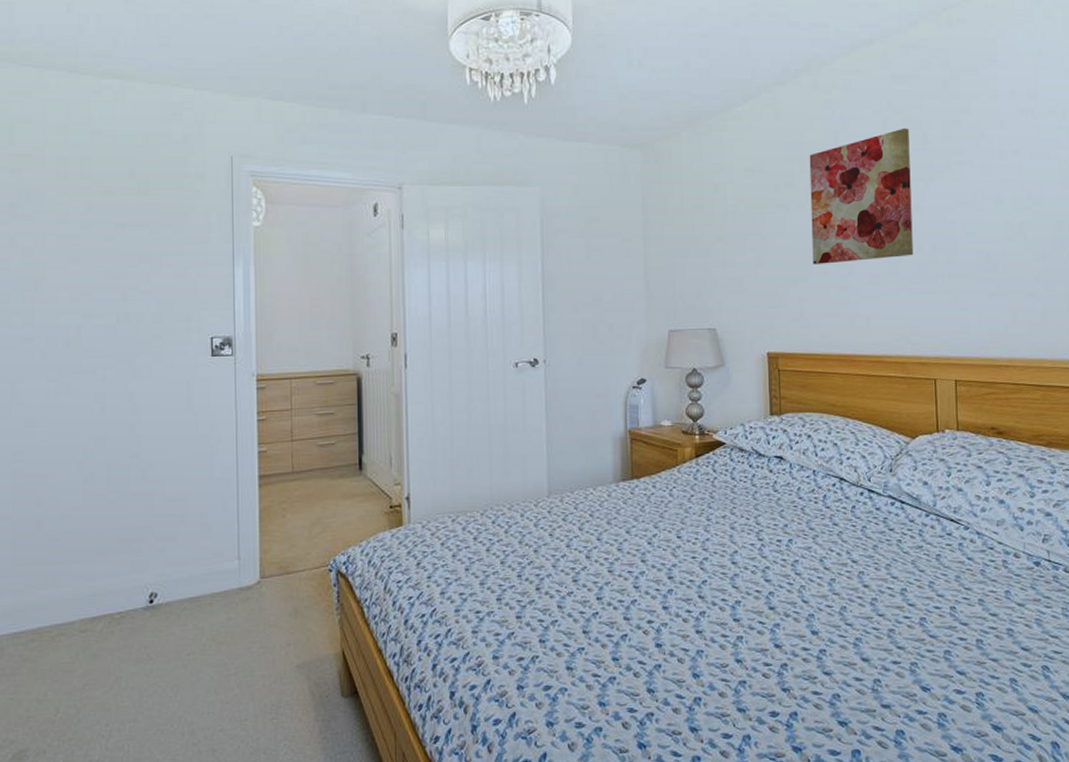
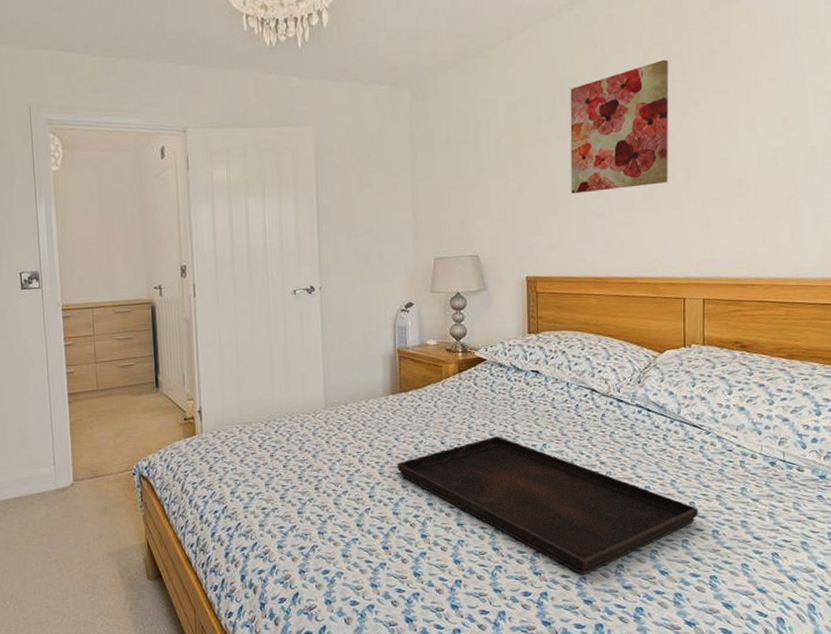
serving tray: none [628,530,960,692] -> present [397,436,698,575]

